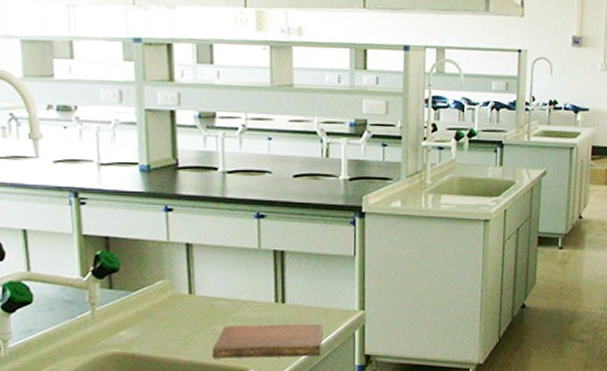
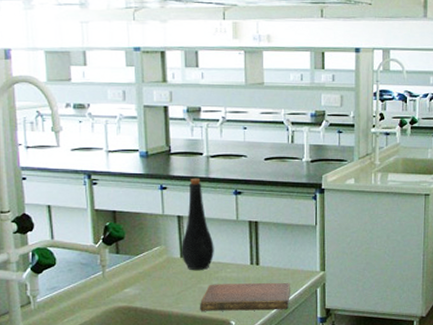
bottle: none [191,198,231,309] -> present [182,178,214,270]

